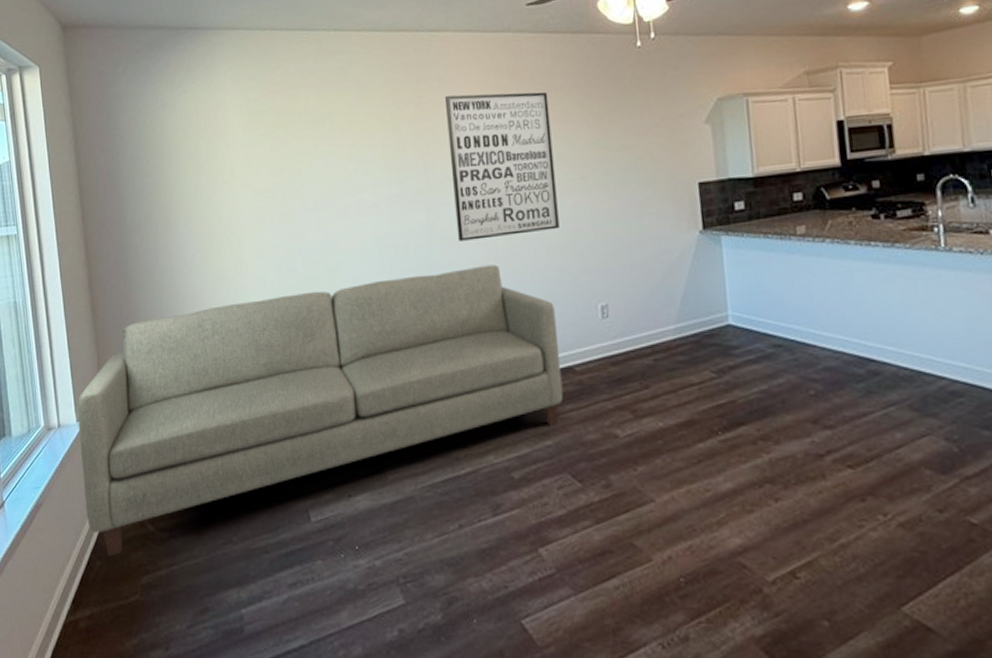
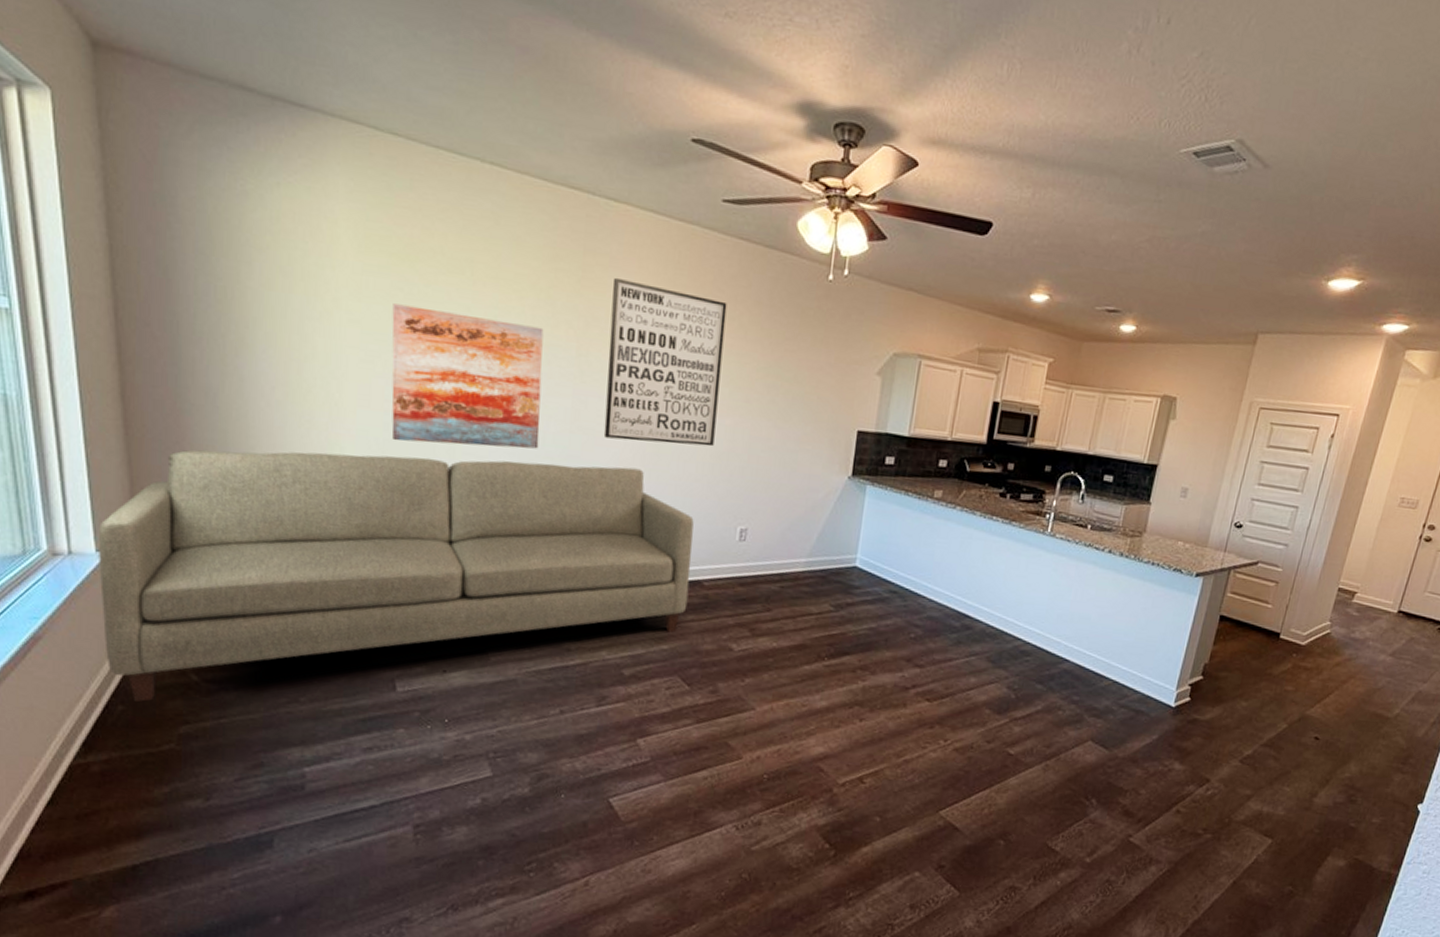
wall art: none [274,154,404,282] -> present [391,303,544,449]

